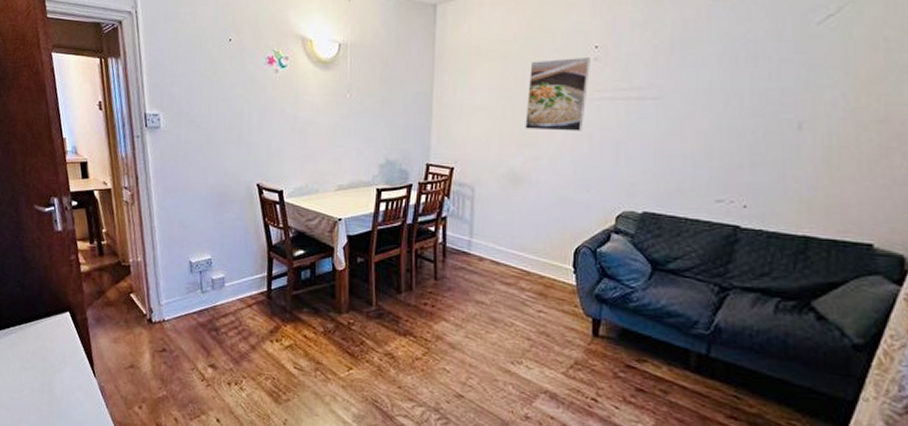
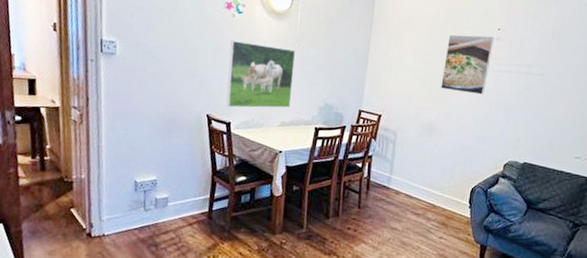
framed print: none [275,99,348,174] -> present [226,40,296,108]

